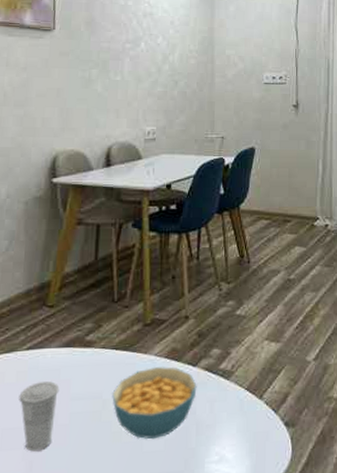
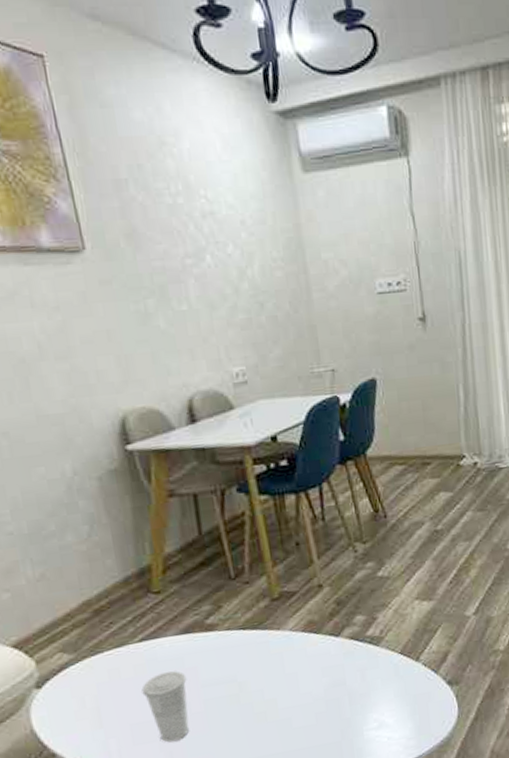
cereal bowl: present [112,366,197,440] -> none [247,639,344,717]

